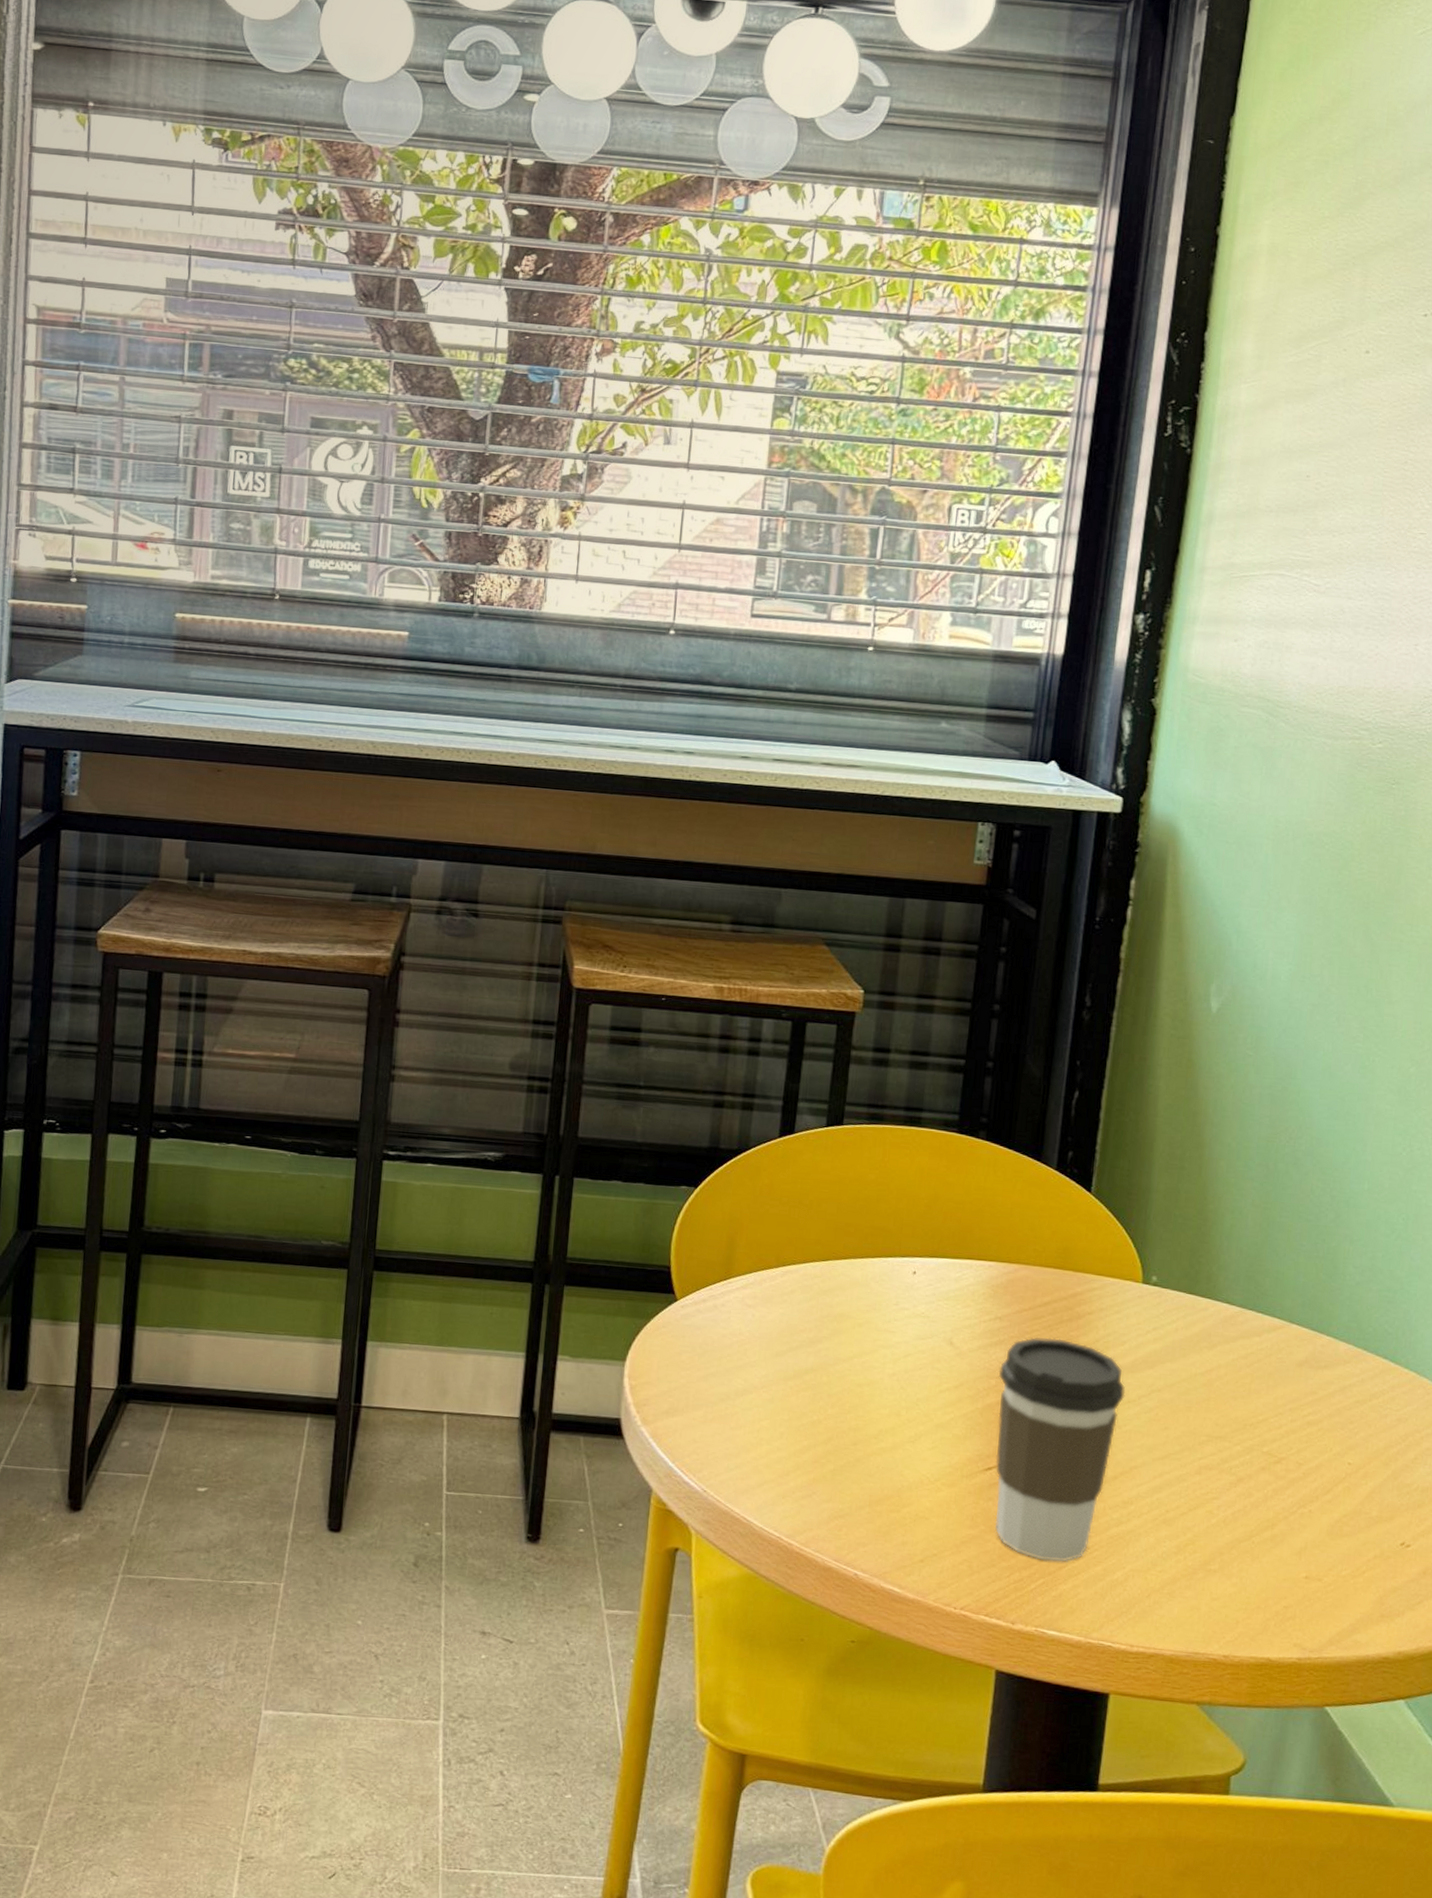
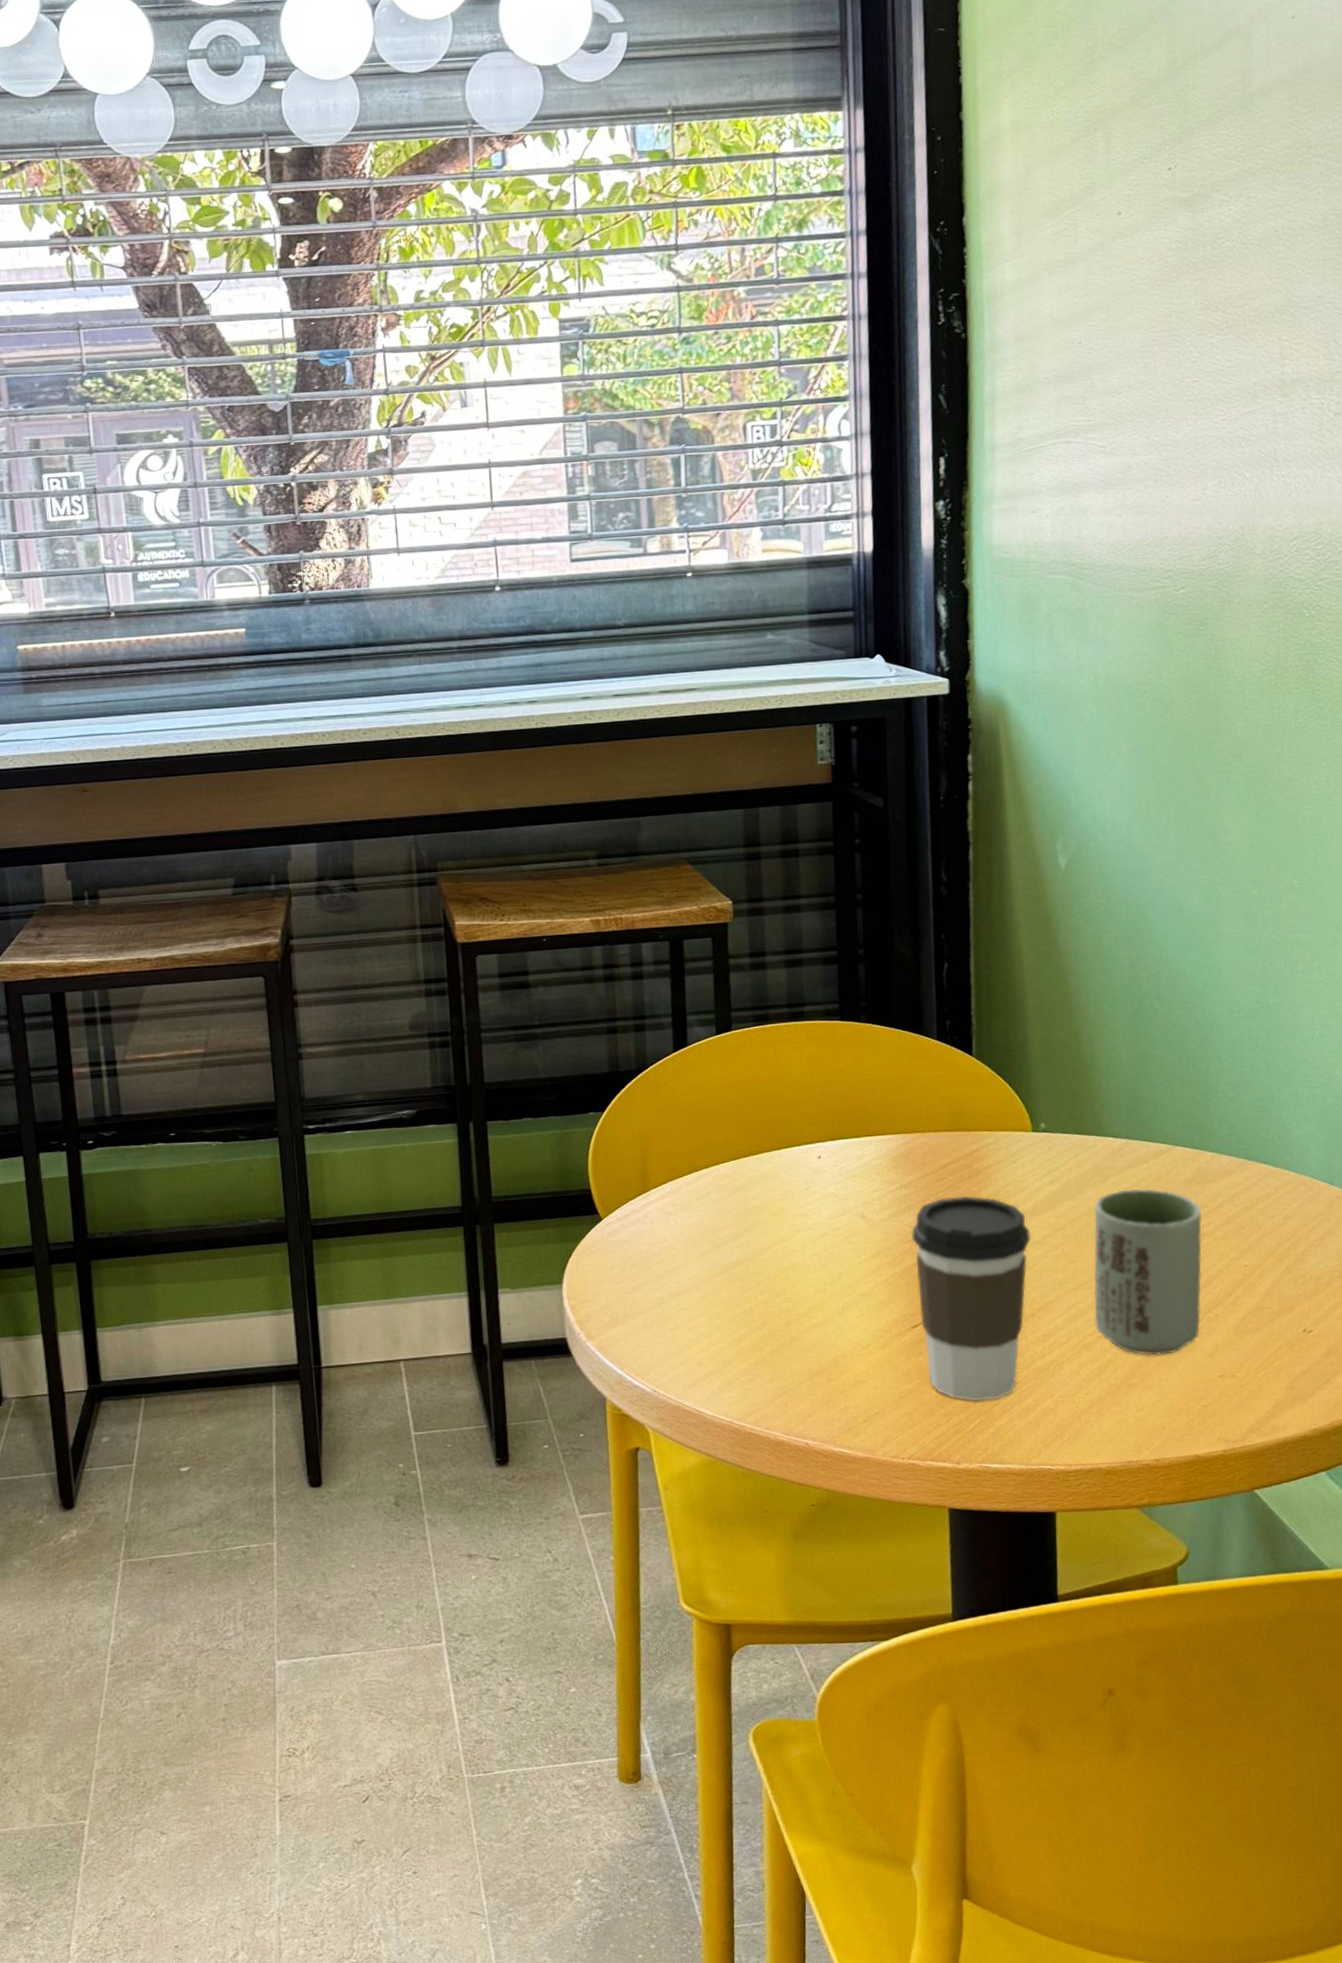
cup: none [1179,1360,1311,1545] -> present [1093,1188,1202,1356]

